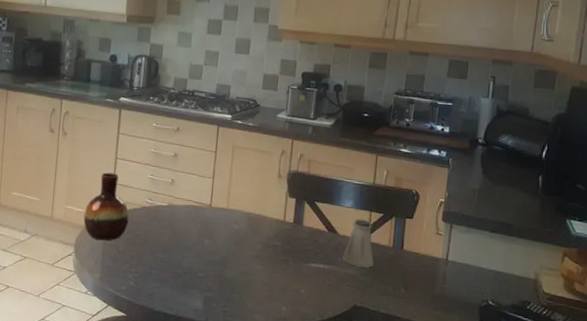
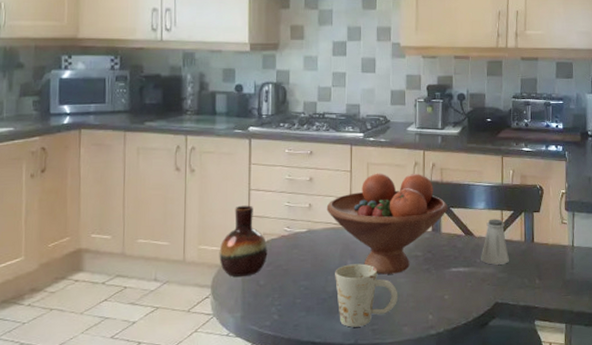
fruit bowl: none [188,156,312,260] -> present [326,173,448,275]
mug: none [191,243,253,307] -> present [335,263,399,327]

